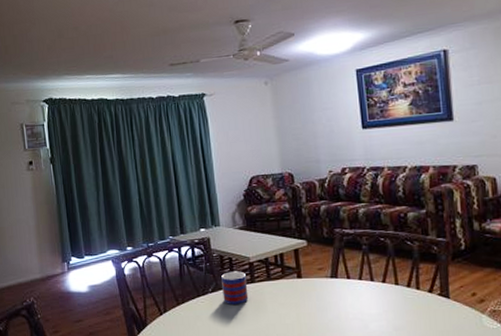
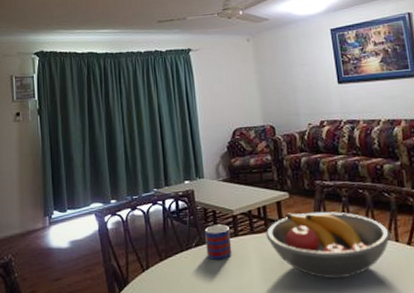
fruit bowl: none [282,259,412,324] -> present [265,212,391,279]

